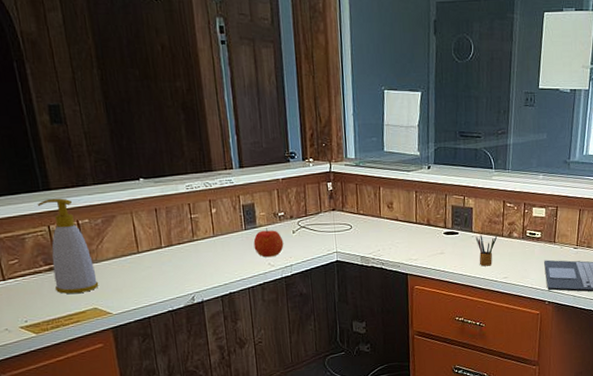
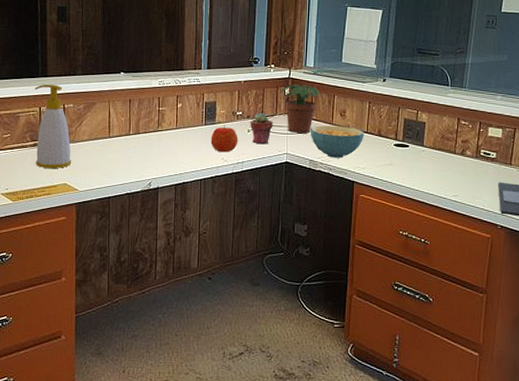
potted succulent: none [294,211,319,245] -> present [250,112,273,144]
potted plant: none [322,178,363,230] -> present [280,84,319,133]
cereal bowl: none [358,218,414,252] -> present [310,125,364,158]
pencil box: present [475,234,498,267] -> none [426,149,450,182]

